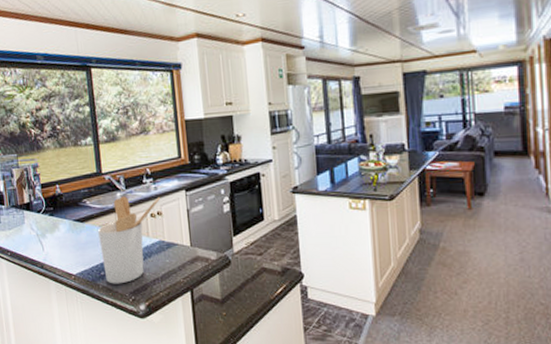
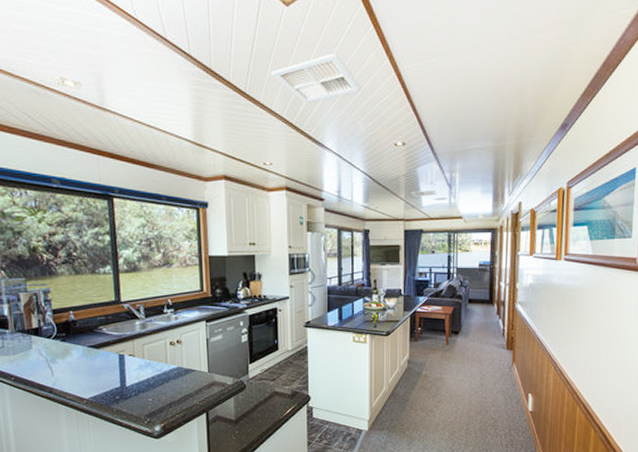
utensil holder: present [98,196,161,284] -> none [114,325,181,408]

